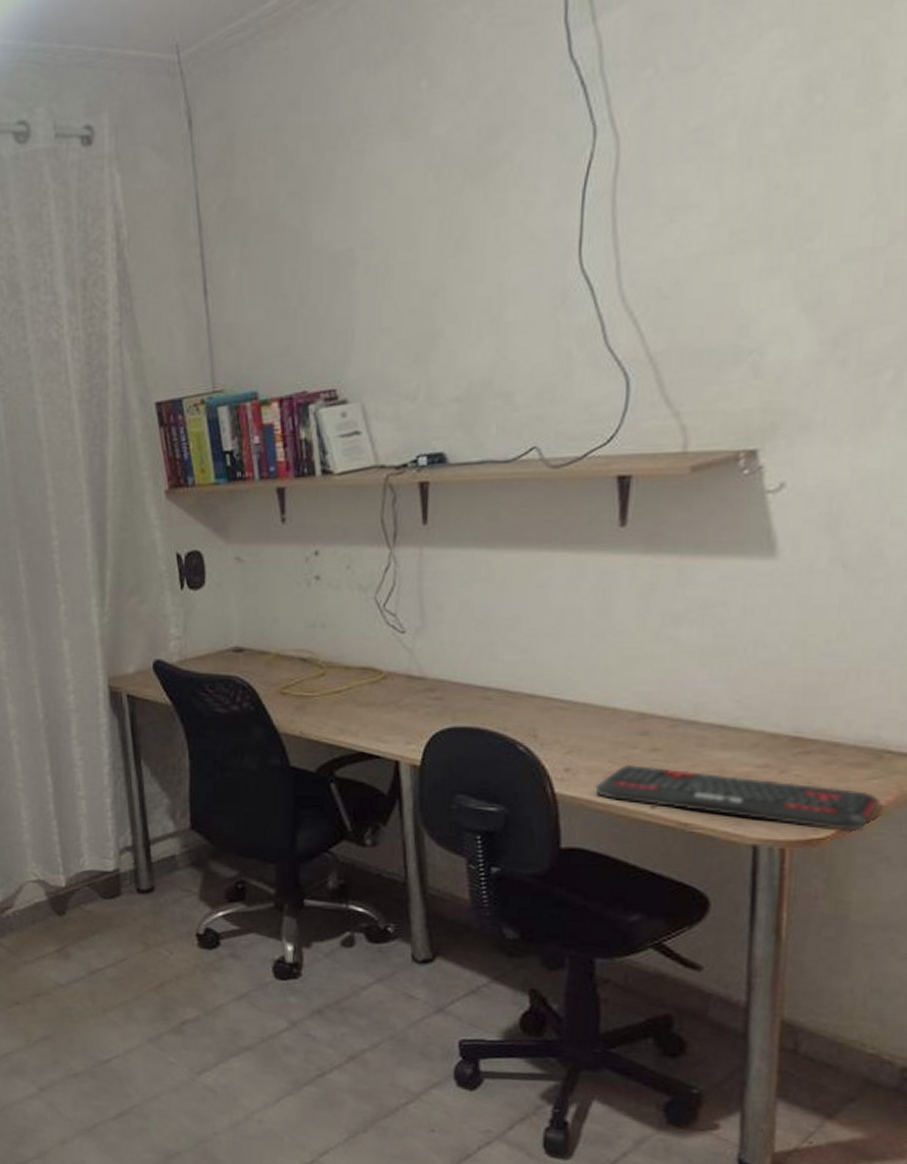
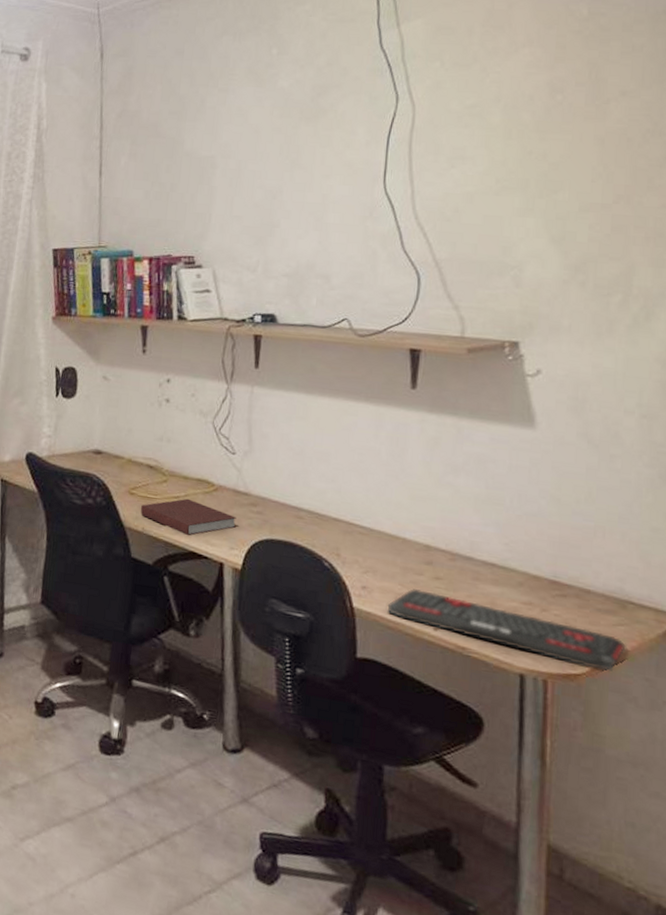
notebook: none [297,692,412,735] -> present [141,498,237,536]

